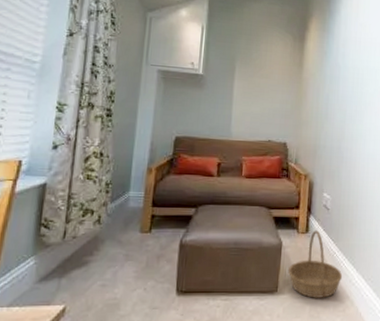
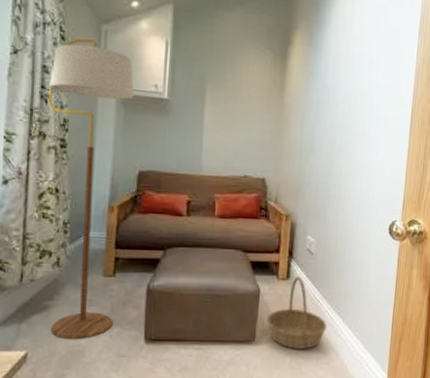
floor lamp: none [88,23,173,294] -> present [47,38,134,340]

